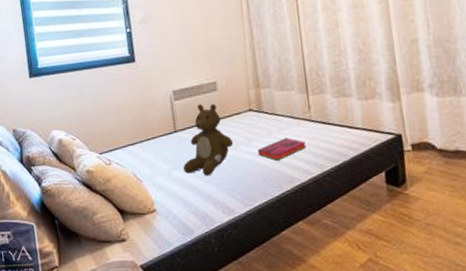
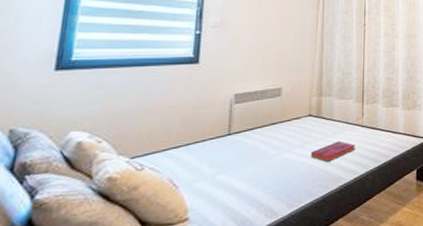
teddy bear: present [183,104,234,176] -> none [230,108,289,179]

